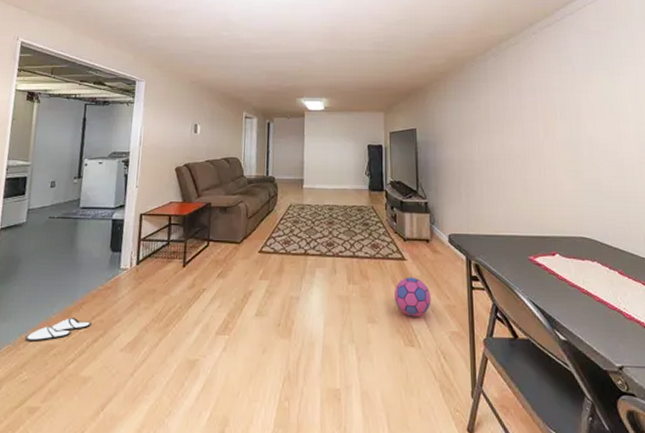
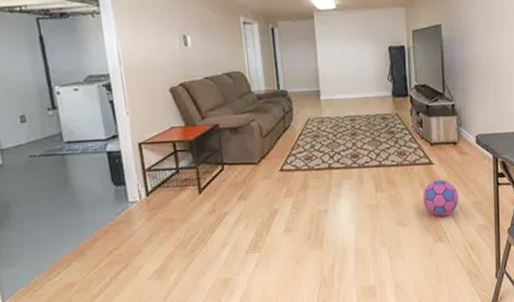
slippers: present [25,318,91,341] -> none [40,255,110,282]

